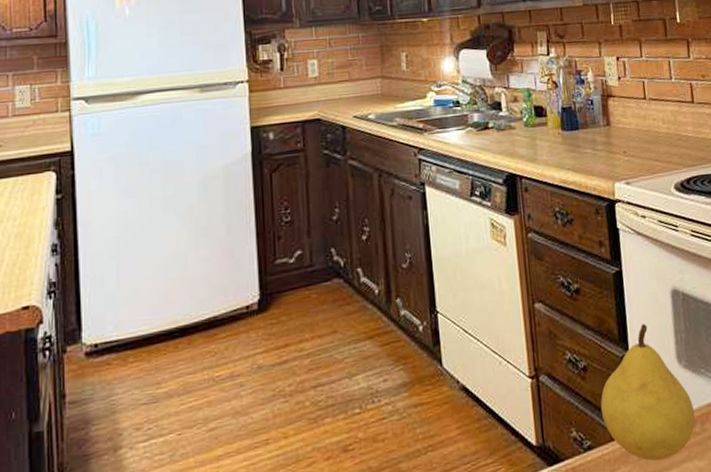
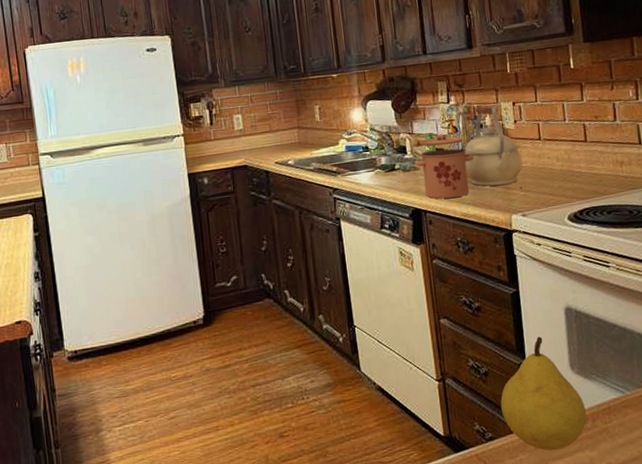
cooking pot: none [510,89,575,163] -> present [414,134,474,199]
kettle: none [563,59,627,150] -> present [463,105,523,186]

